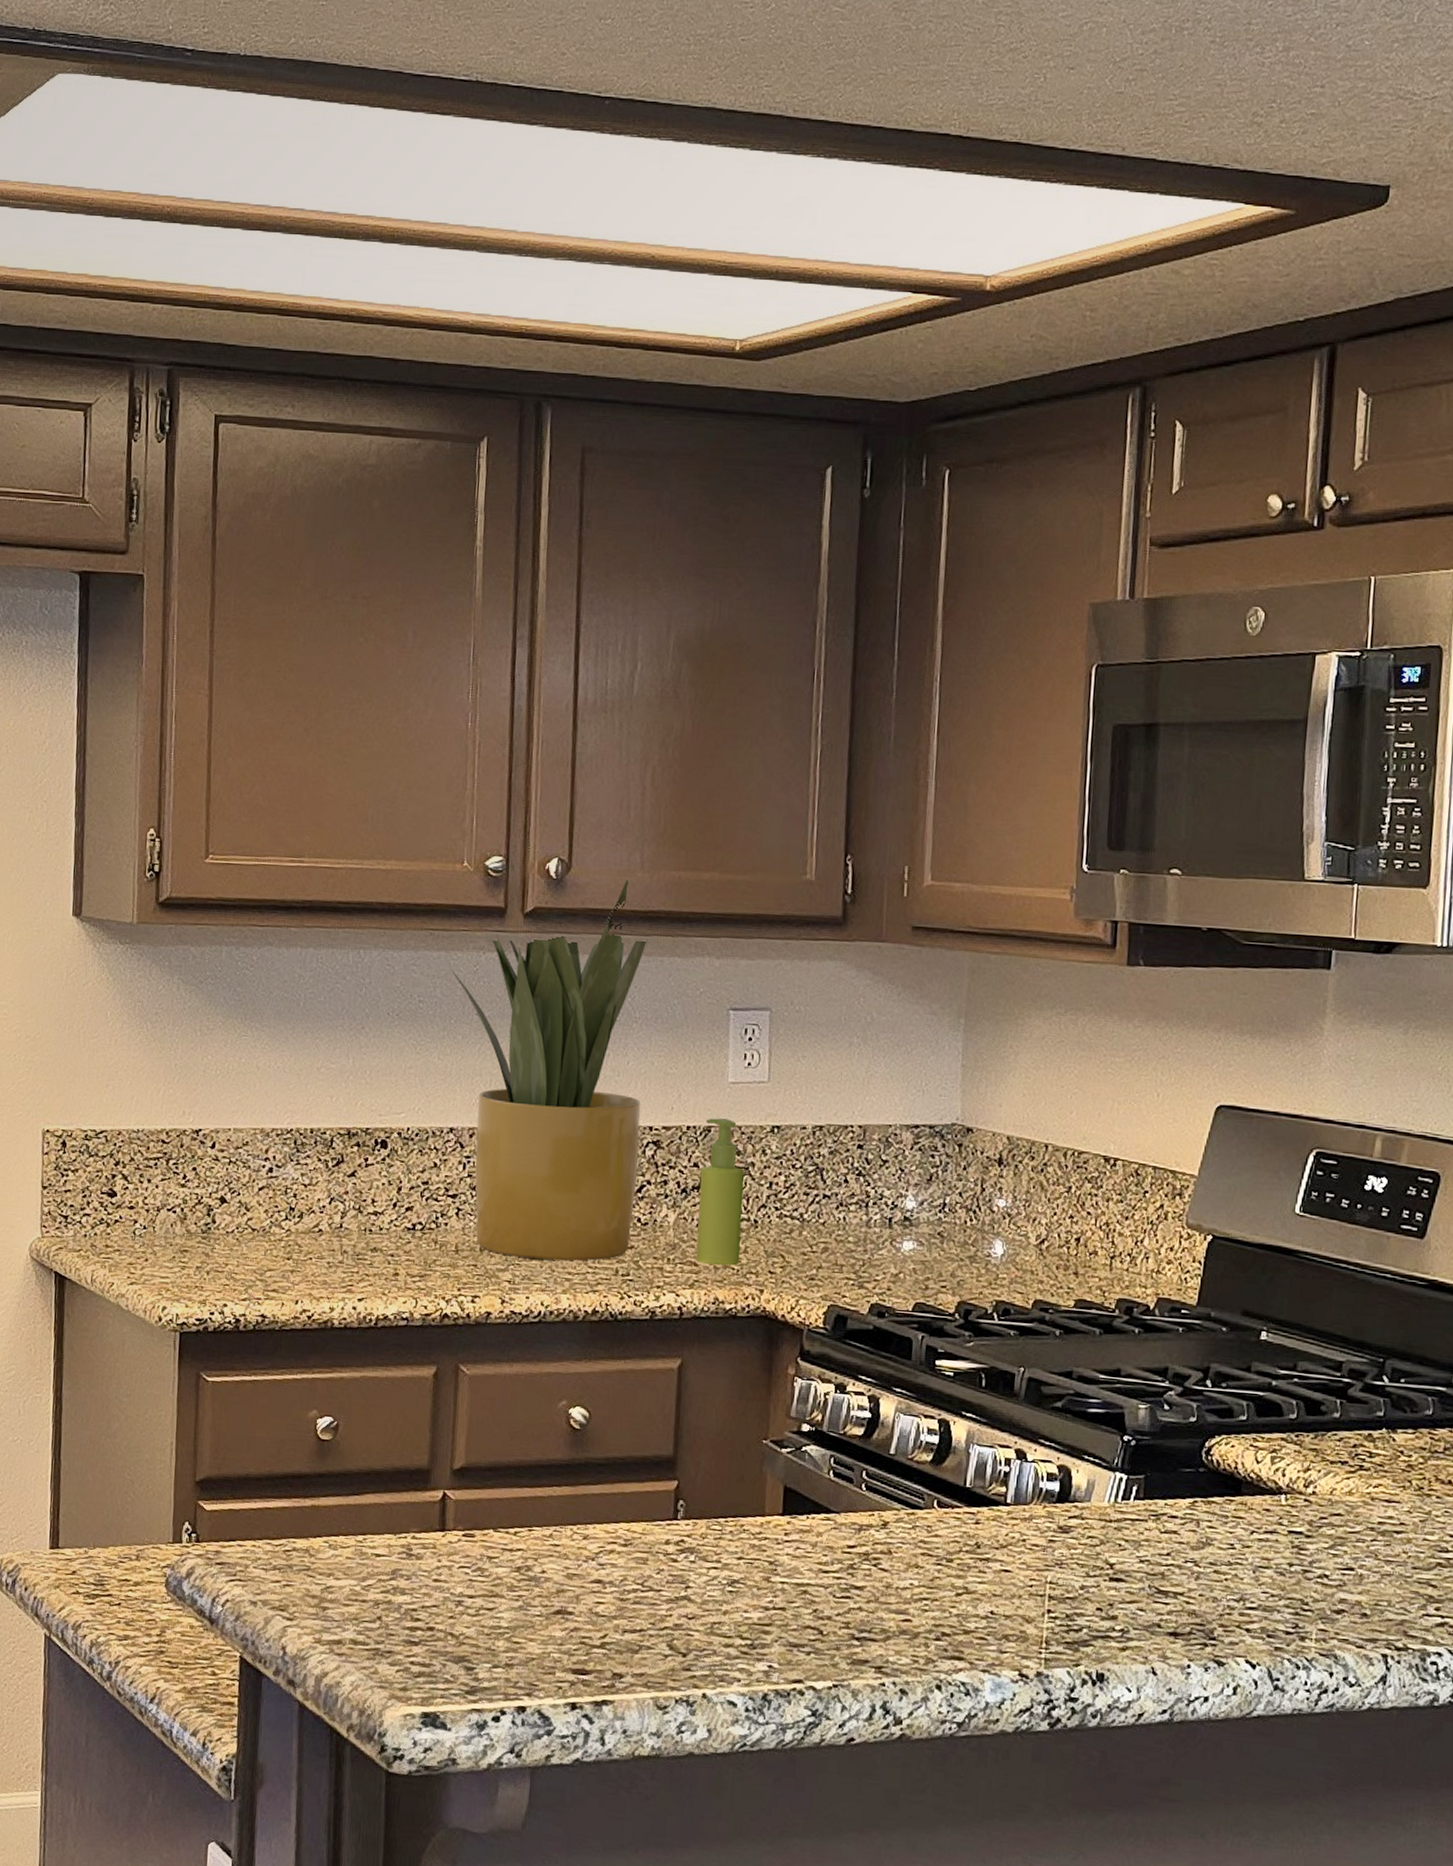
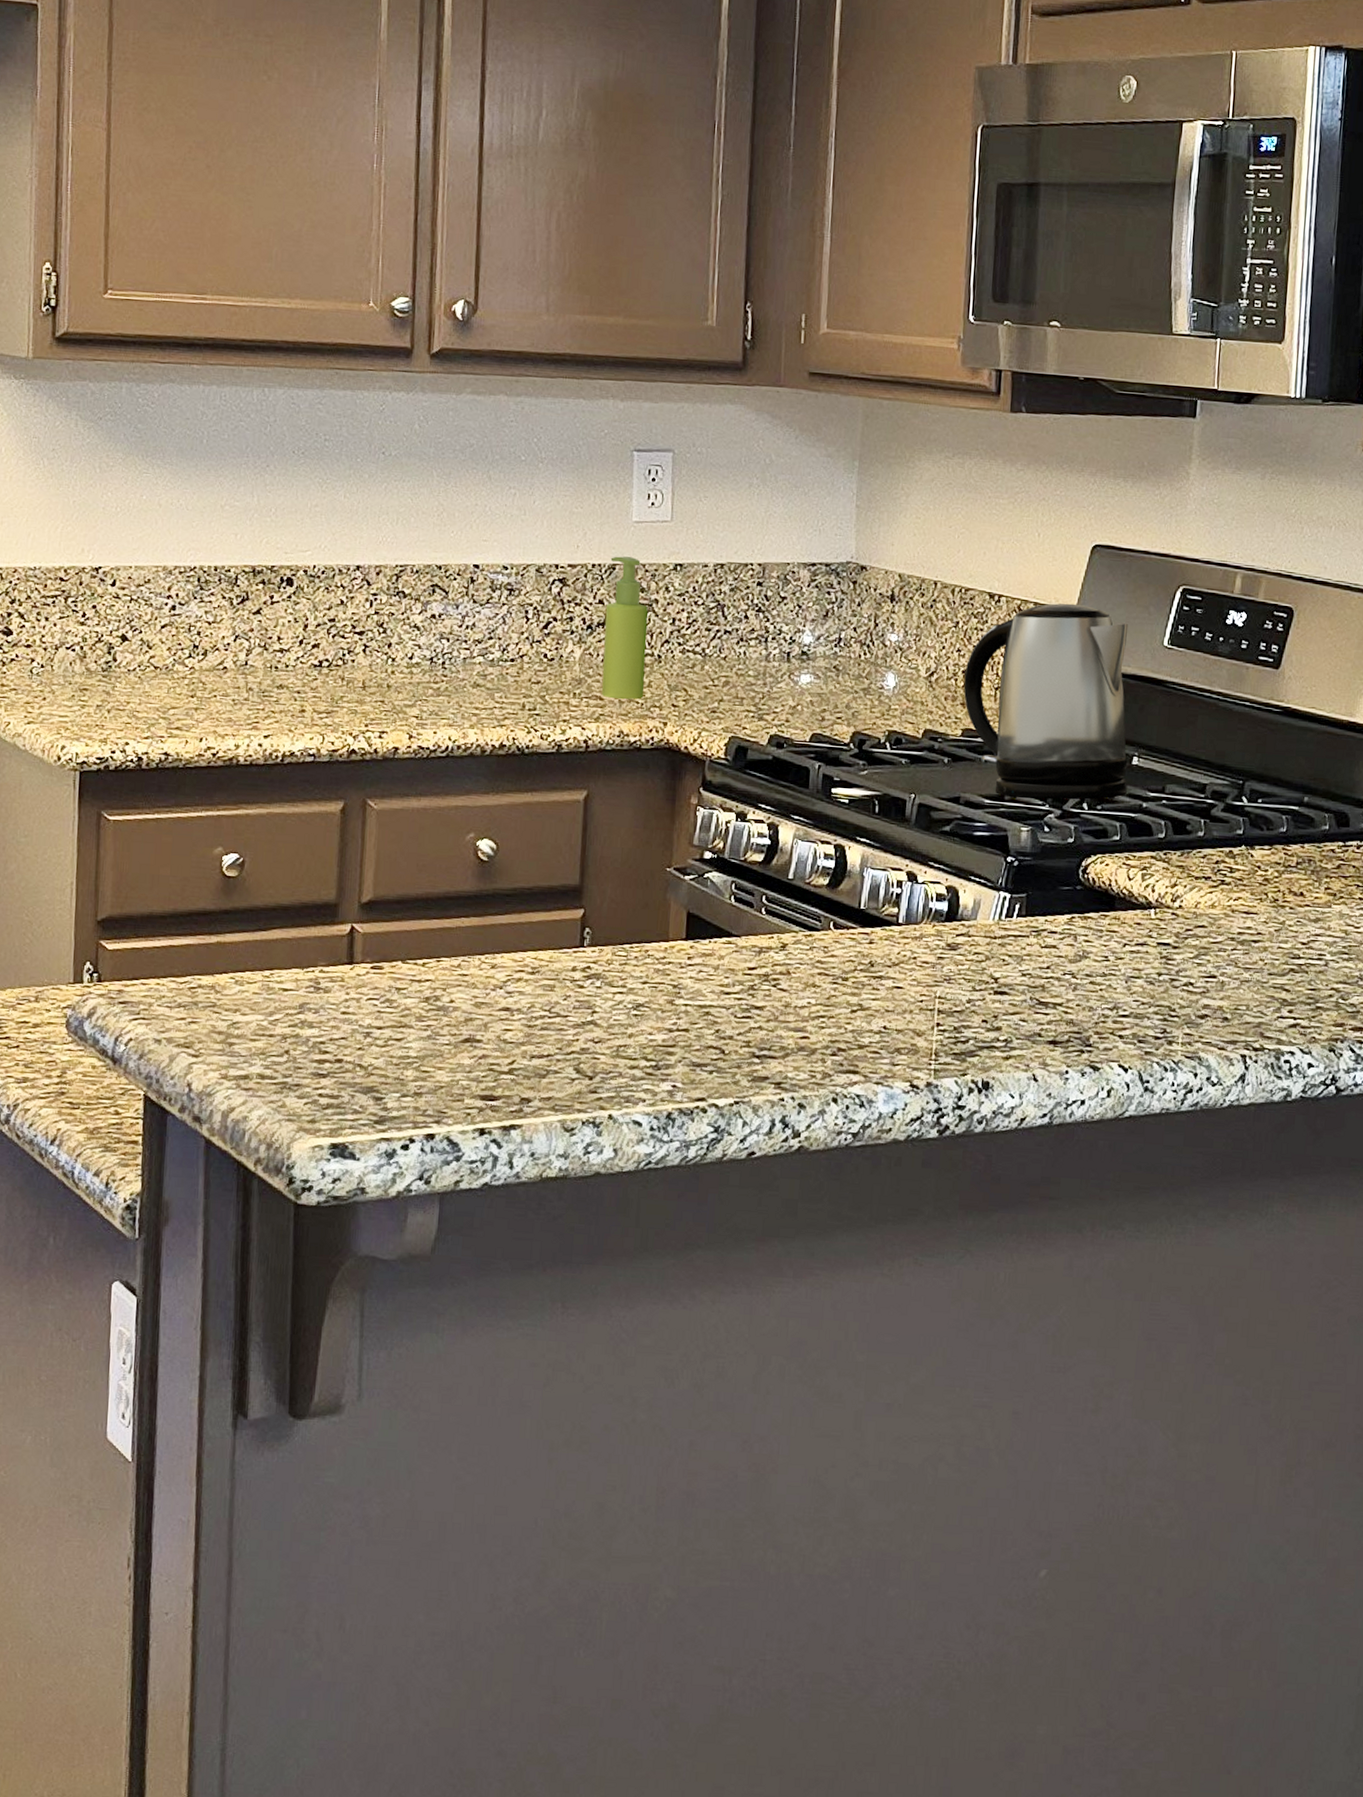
planter: present [450,878,648,1261] -> none [356,320,553,696]
kettle: none [1076,1167,1257,1377] -> present [963,603,1129,800]

